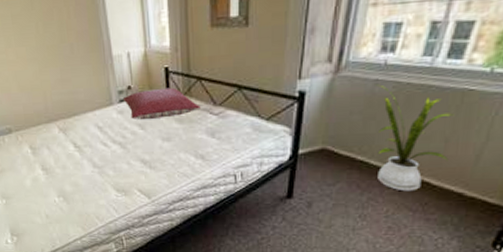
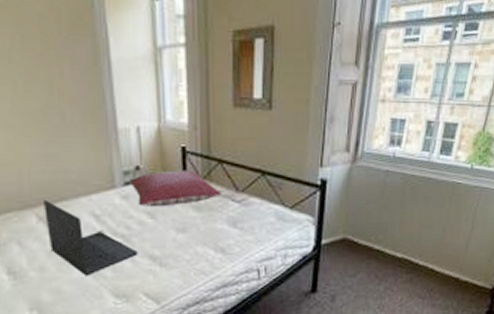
laptop: none [62,115,132,173] -> present [44,199,138,275]
house plant: present [375,84,455,192] -> none [386,175,448,279]

